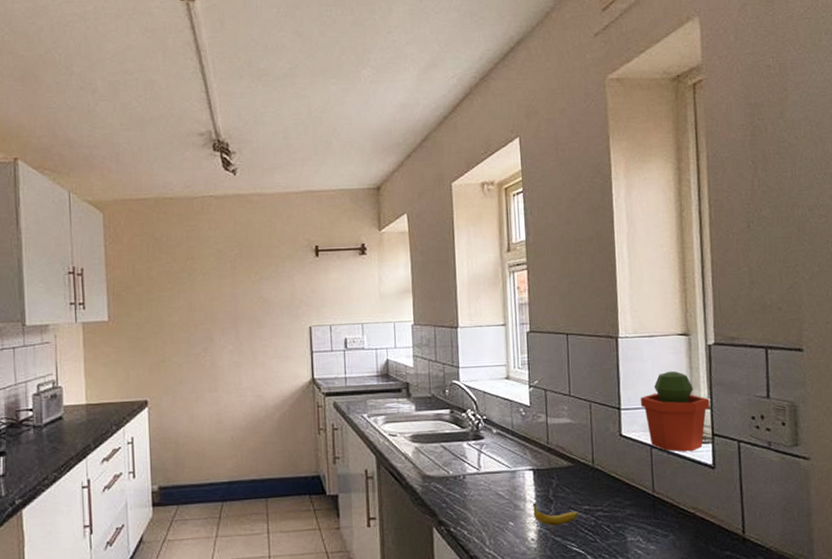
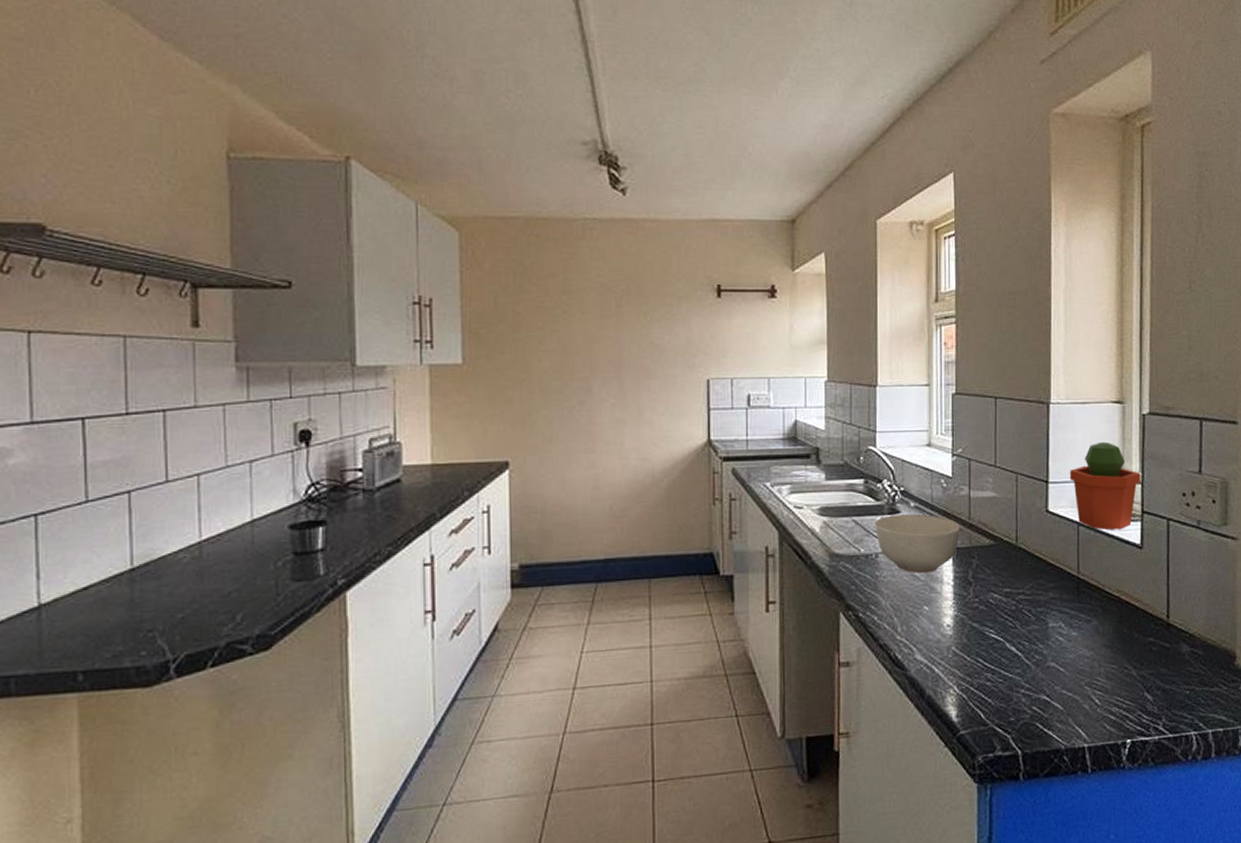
bowl: none [461,439,540,492] -> present [875,514,960,573]
fruit: present [533,503,579,526] -> none [950,585,999,611]

